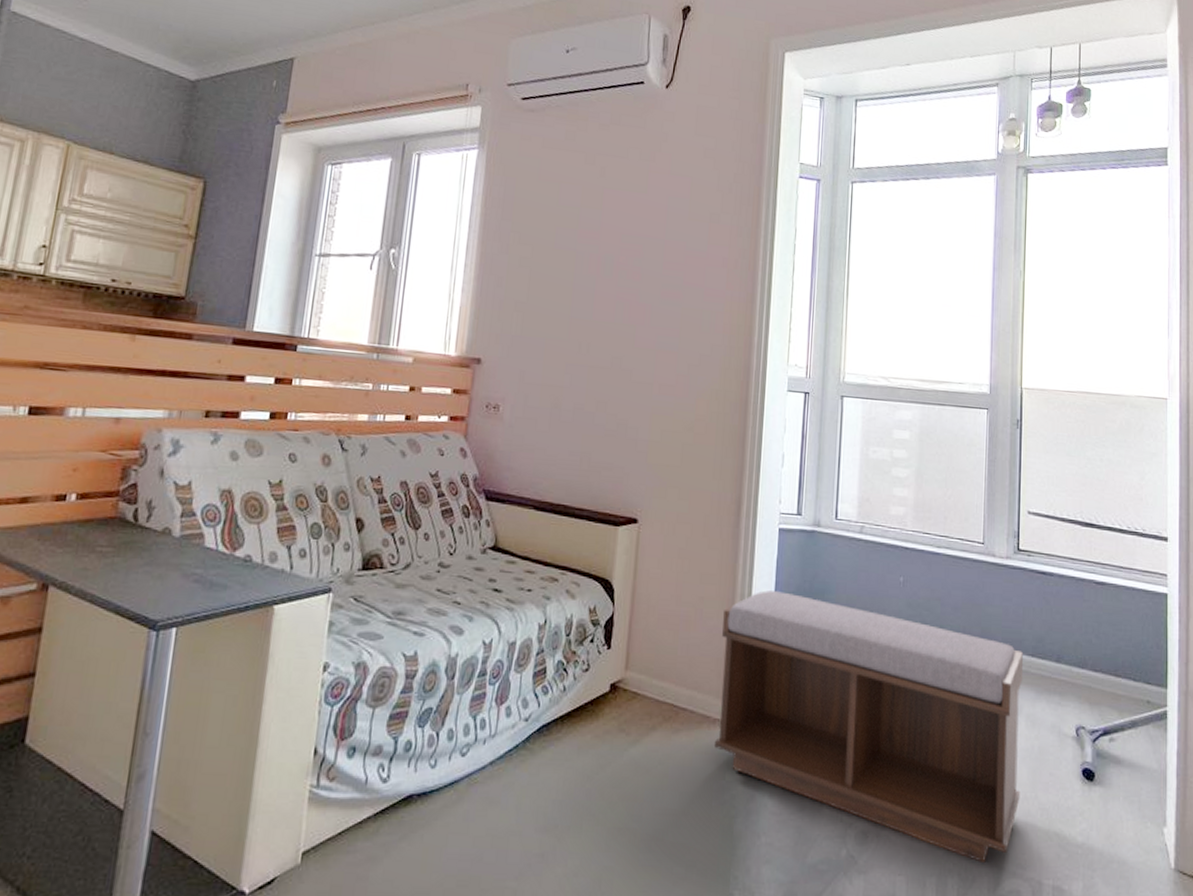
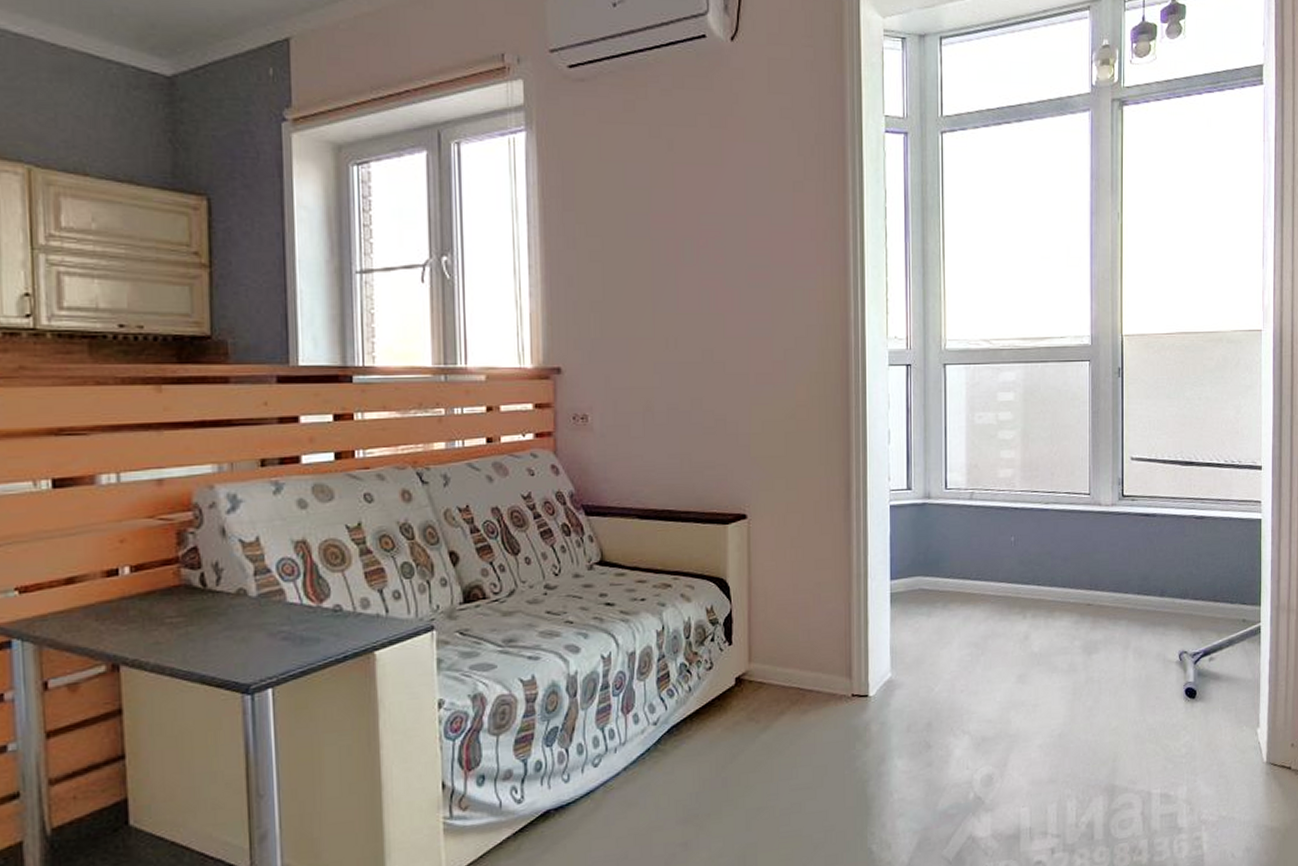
bench: present [715,590,1023,863] -> none [842,566,1130,784]

